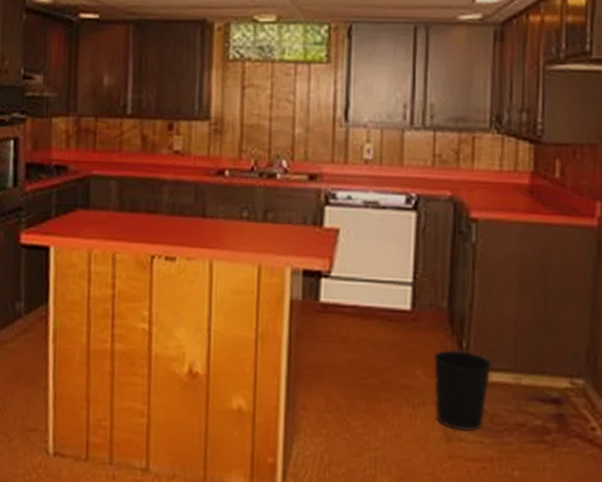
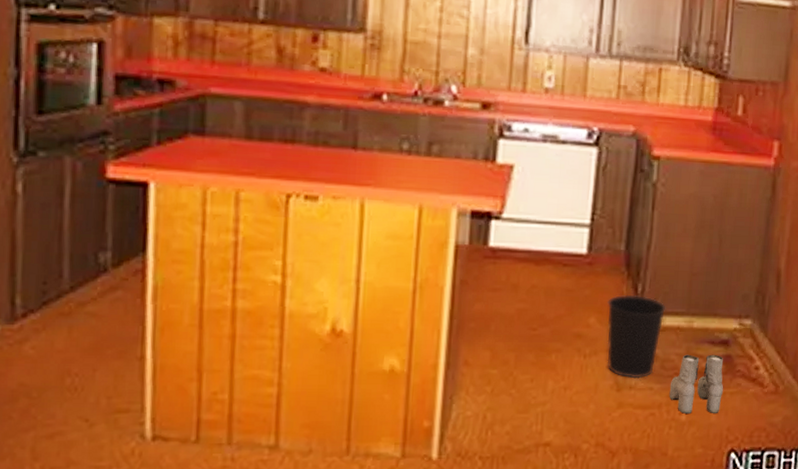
boots: none [500,410,558,472] -> present [669,354,724,414]

